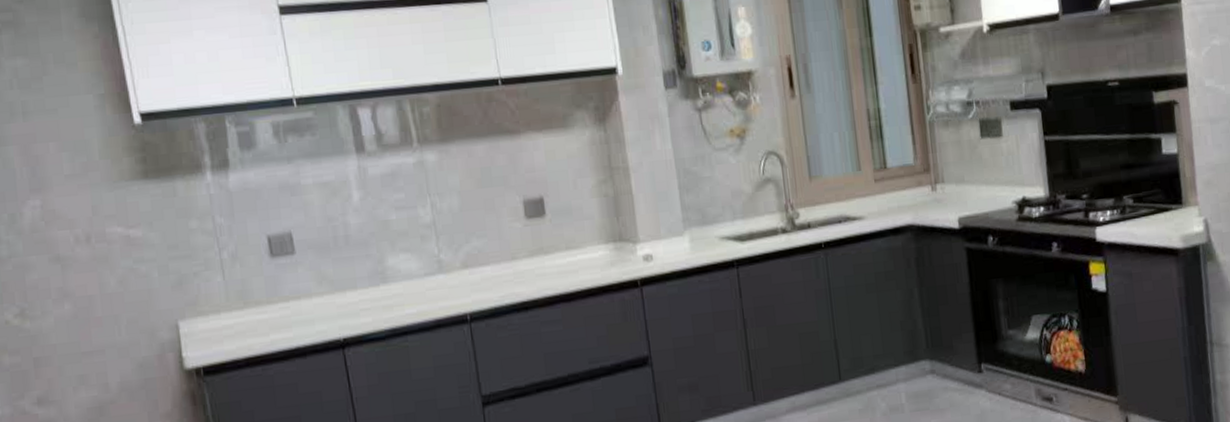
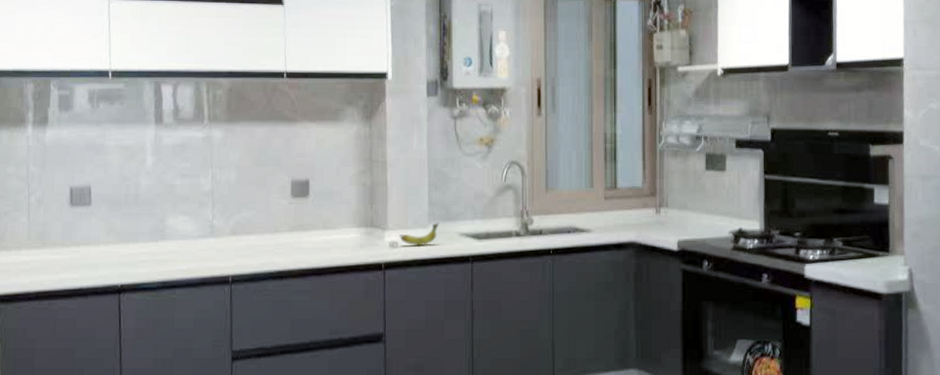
fruit: none [653,227,697,256] -> present [399,222,440,247]

